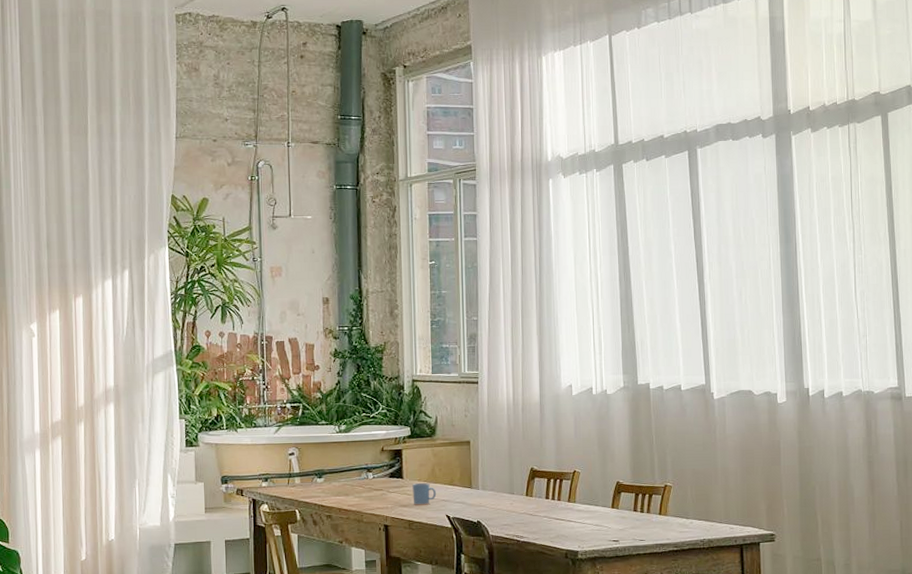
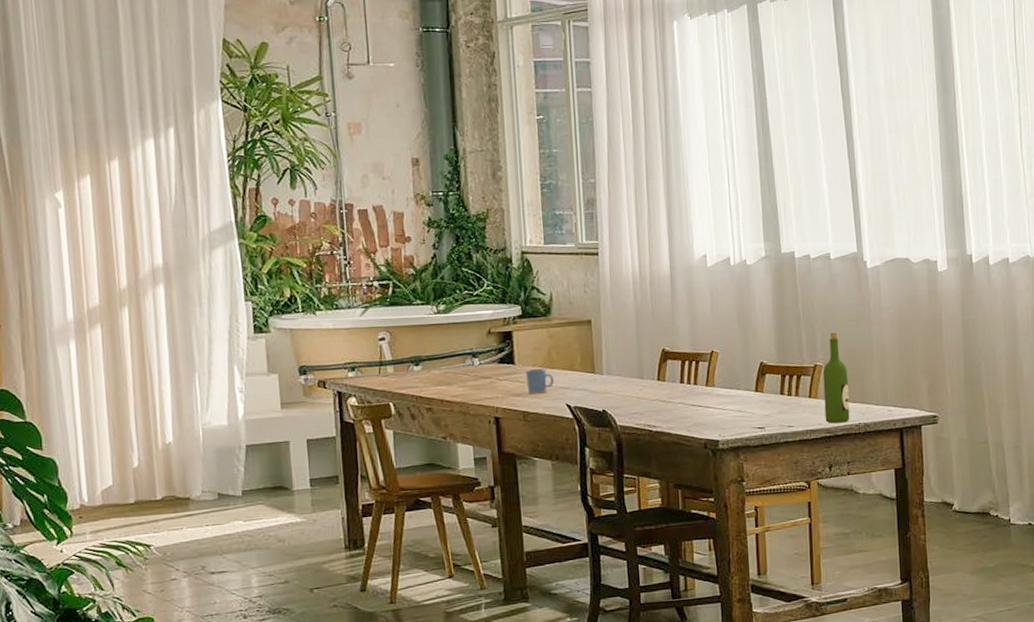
wine bottle: none [672,456,696,539] -> present [823,332,850,424]

